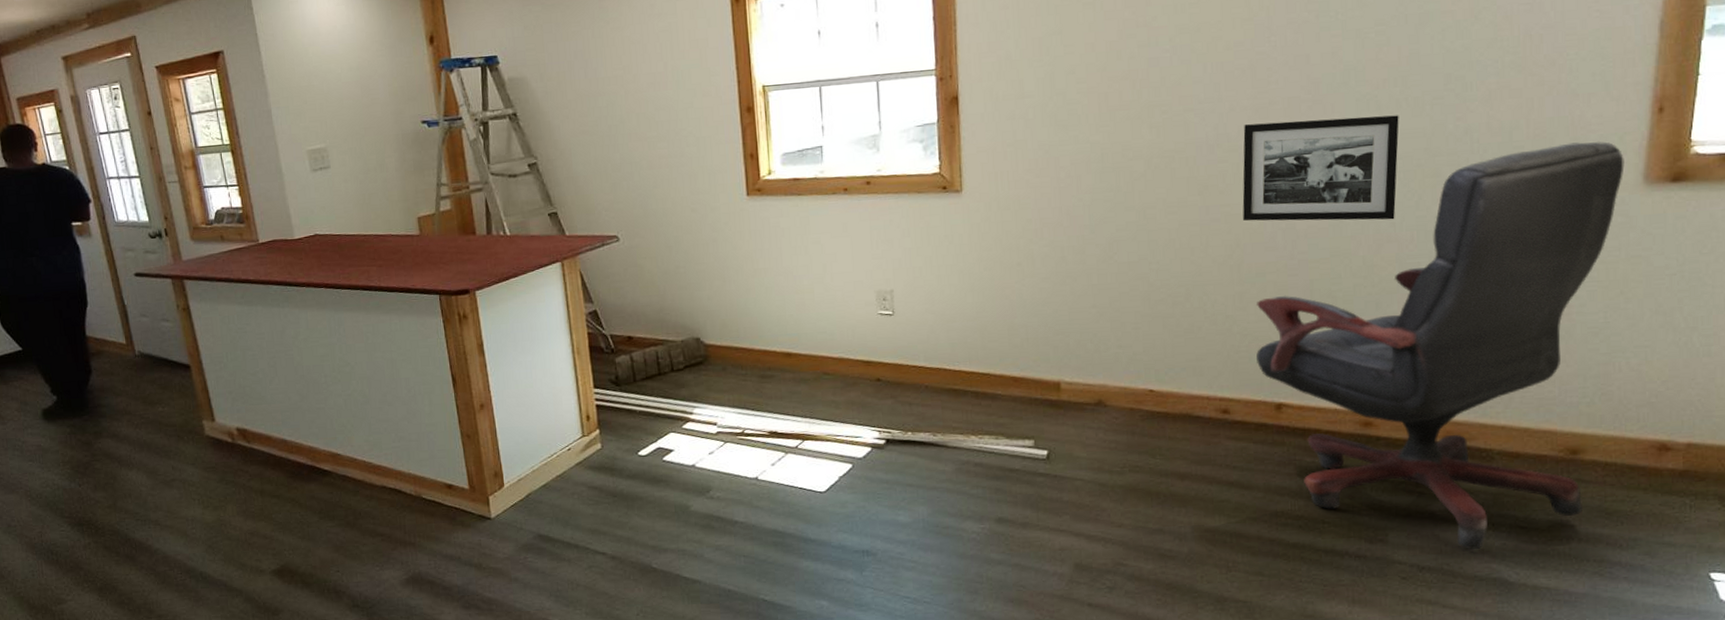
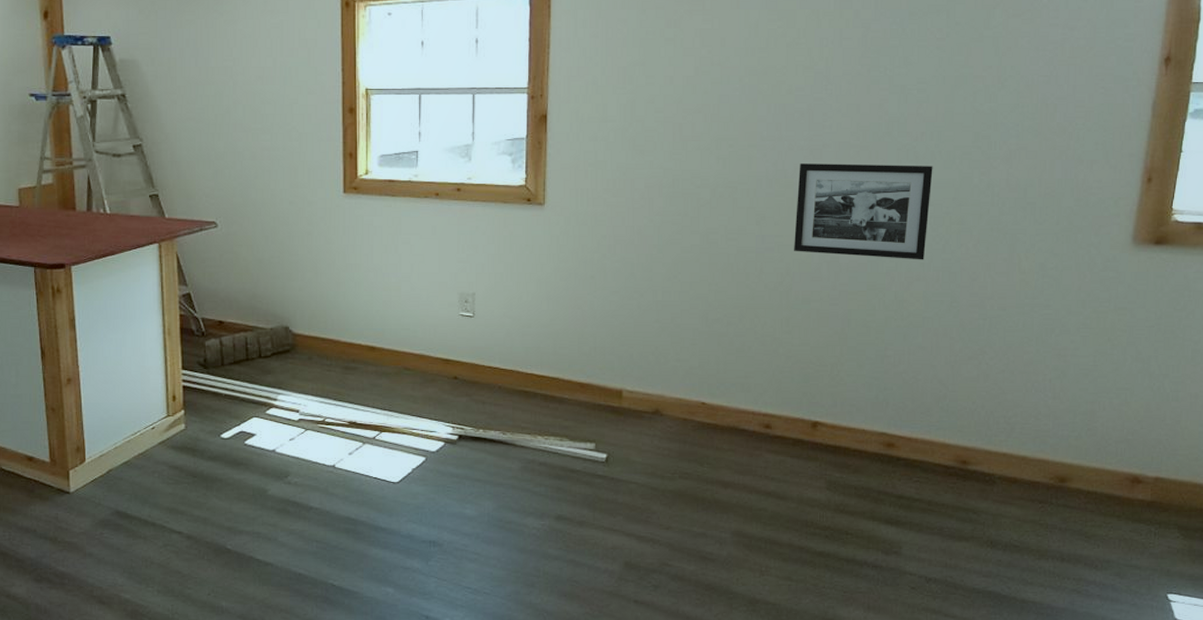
office chair: present [1256,141,1625,550] -> none [798,203,1118,565]

